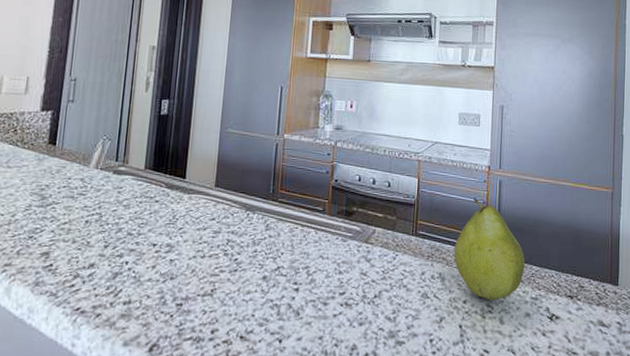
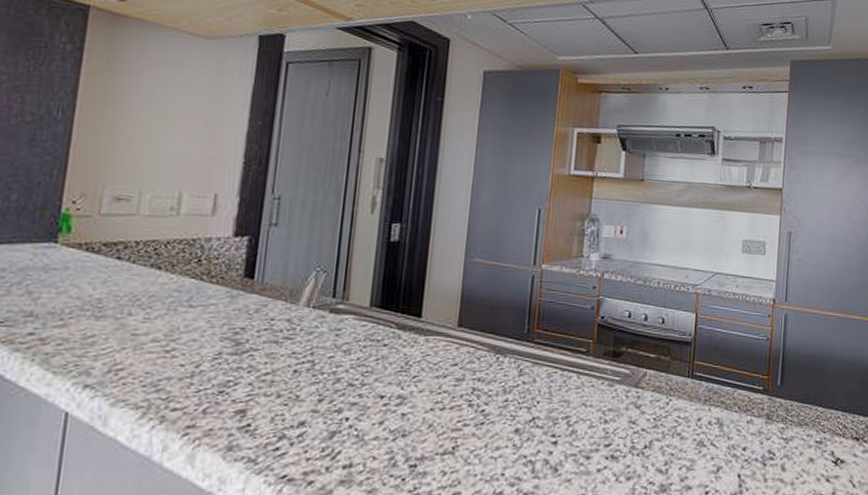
fruit: present [453,198,525,301] -> none [733,334,810,446]

